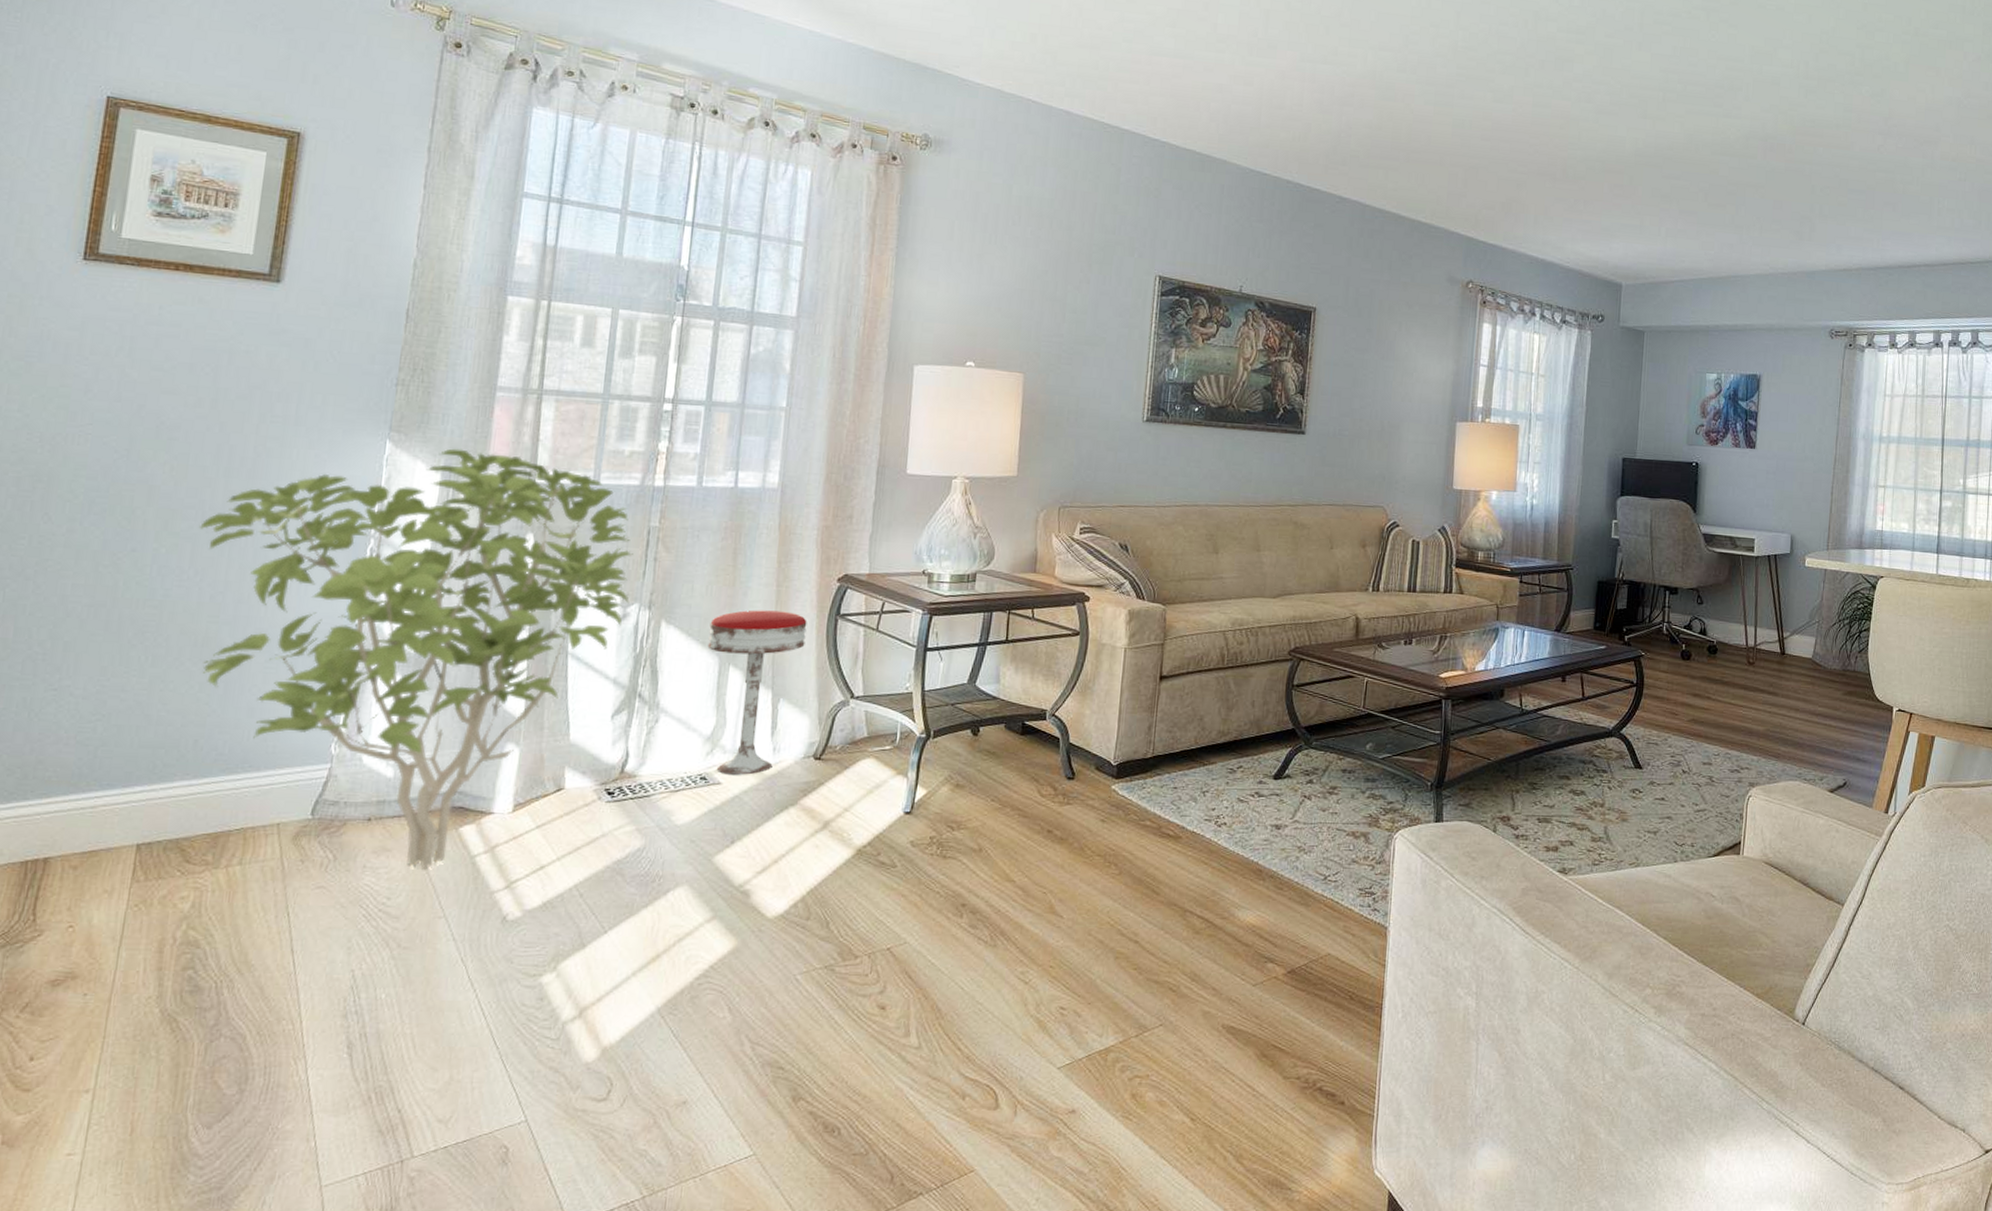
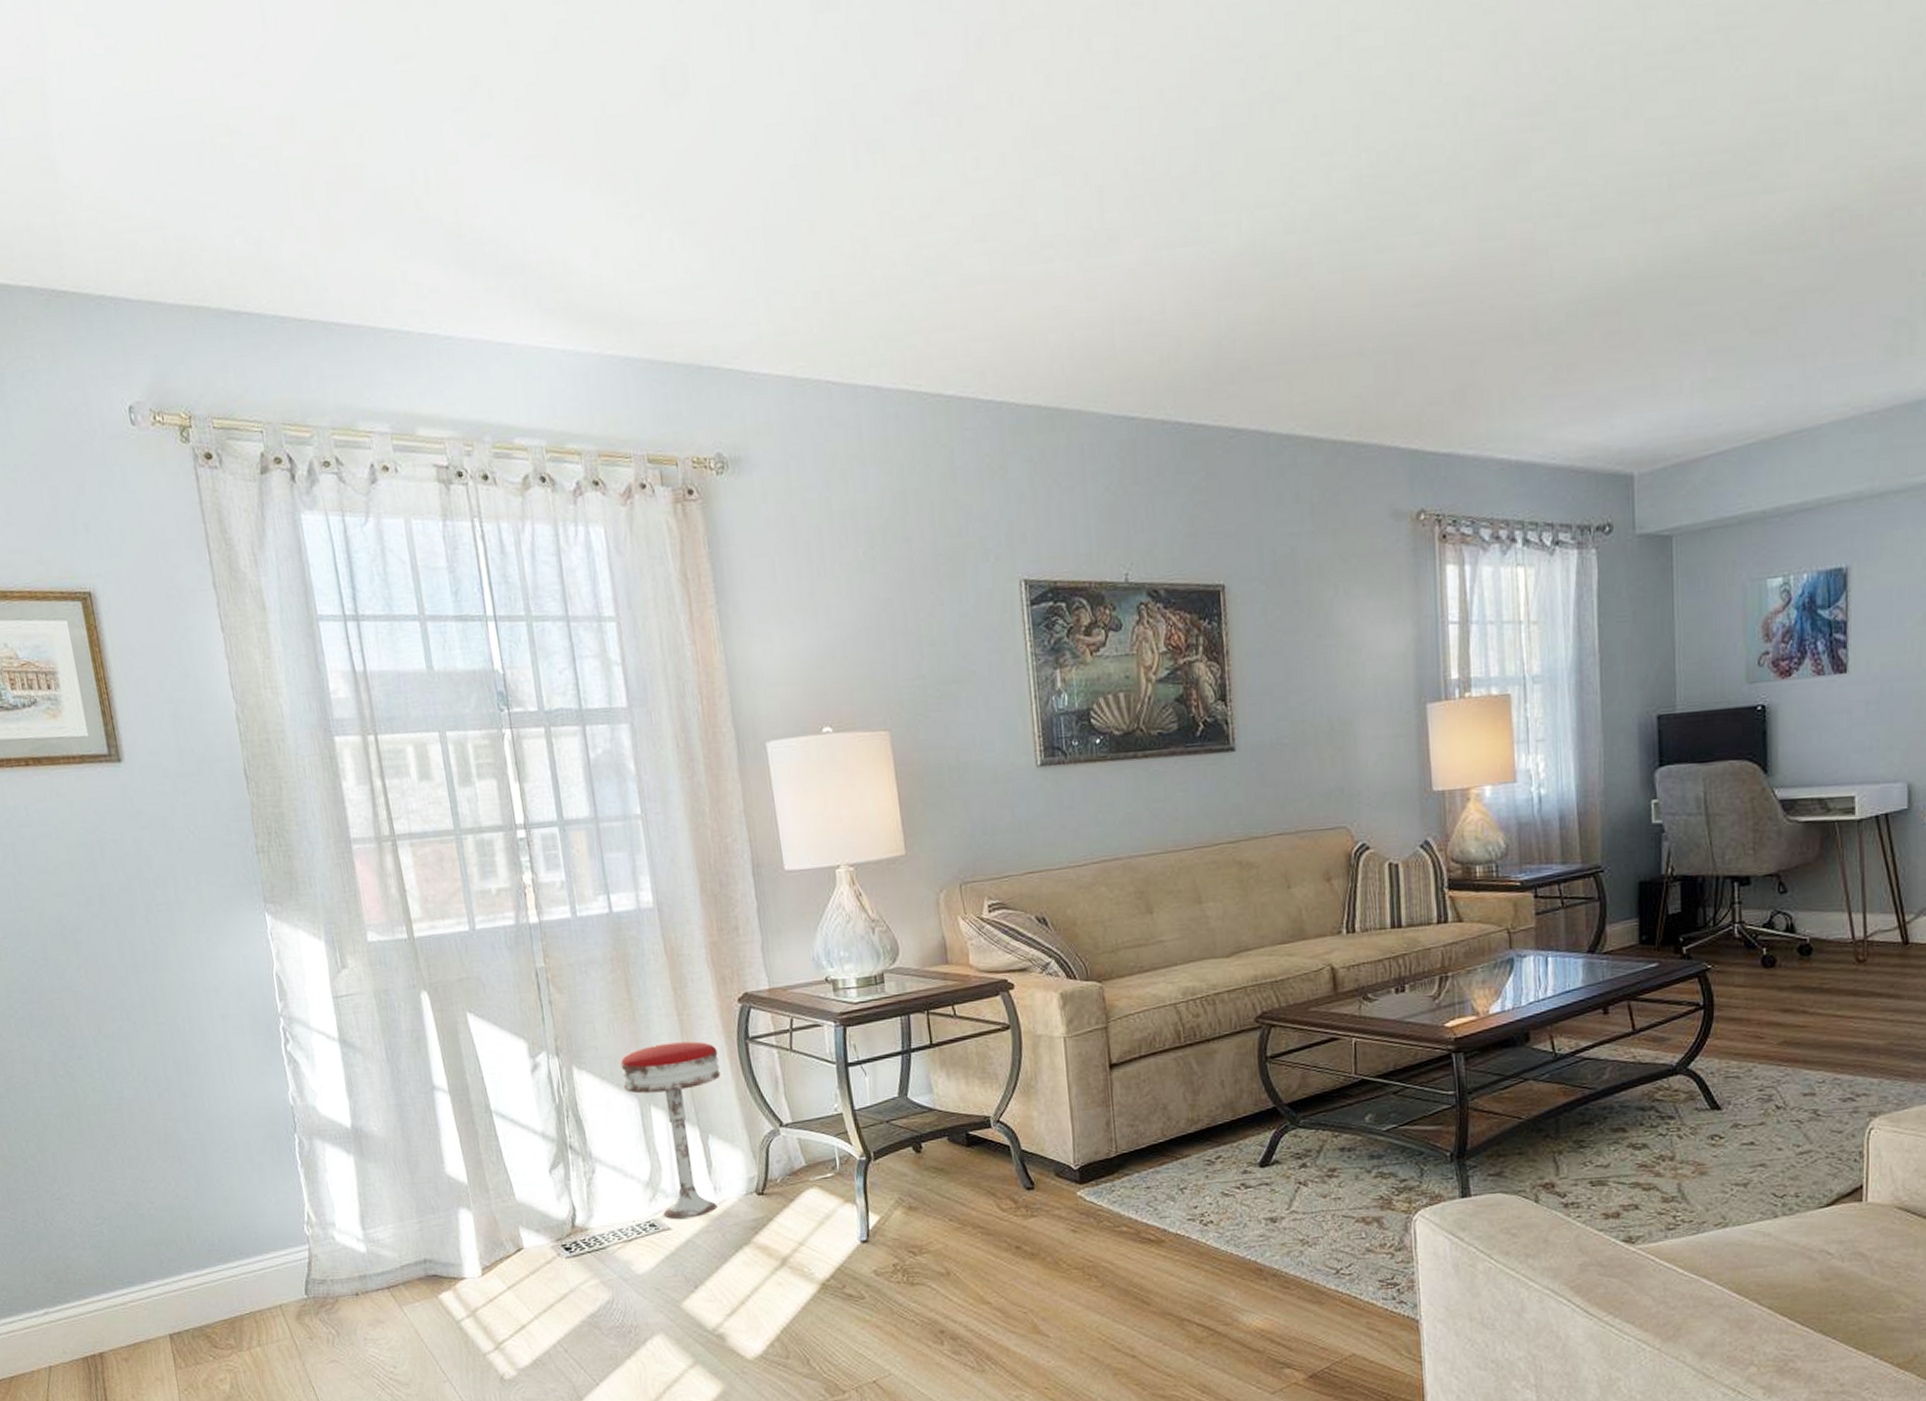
shrub: present [198,448,633,868] -> none [127,911,537,1337]

